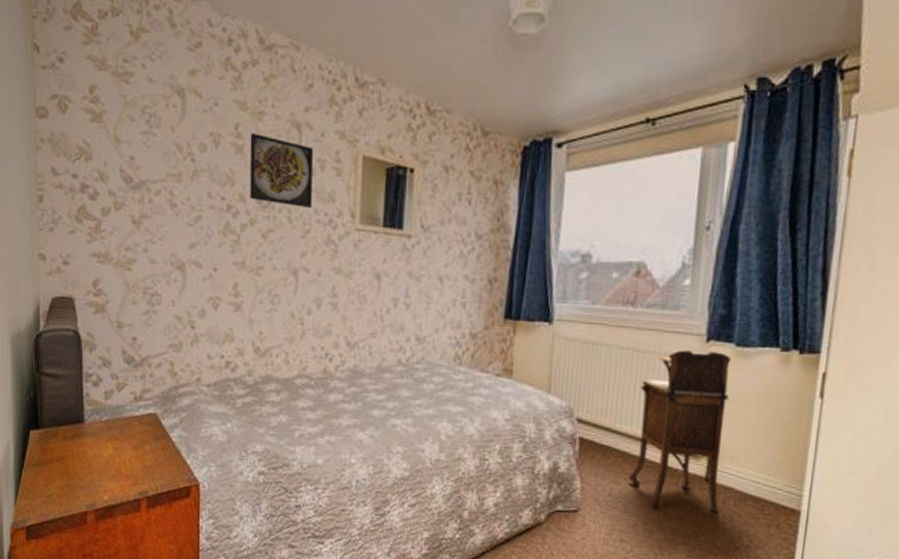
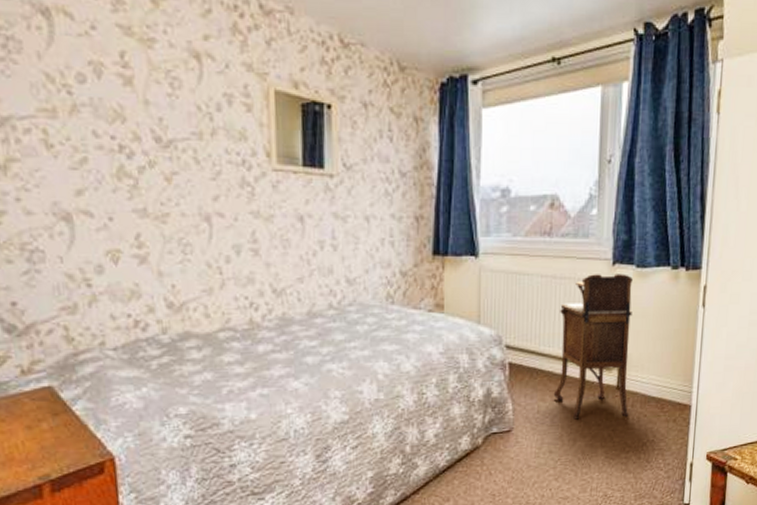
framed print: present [249,134,314,209] -> none [139,63,221,148]

